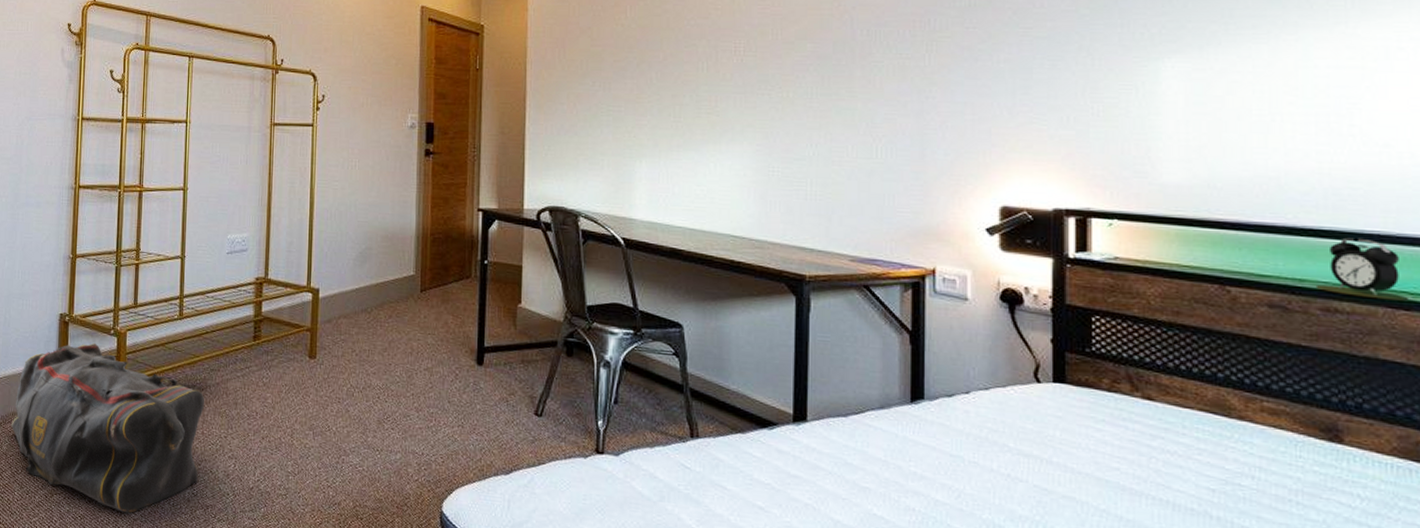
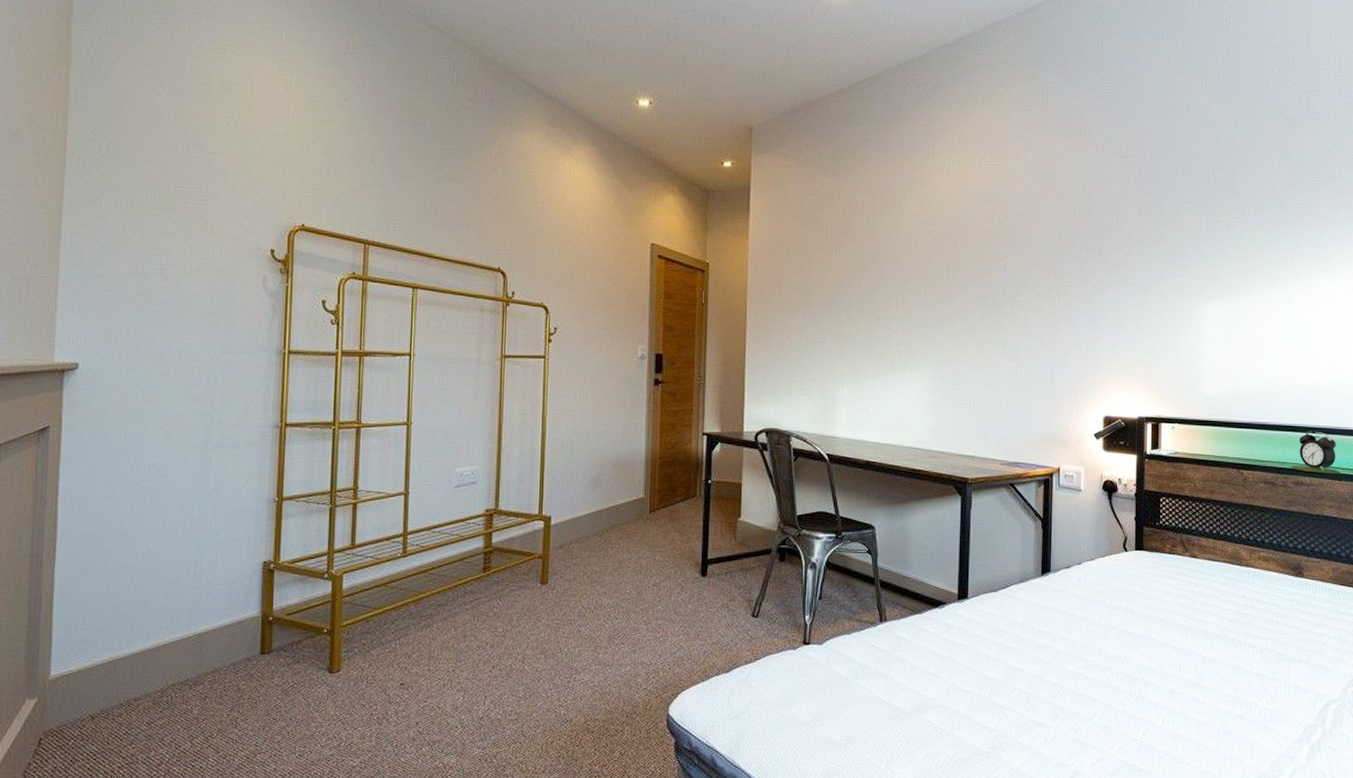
duffel bag: present [10,342,205,514] -> none [203,589,432,762]

